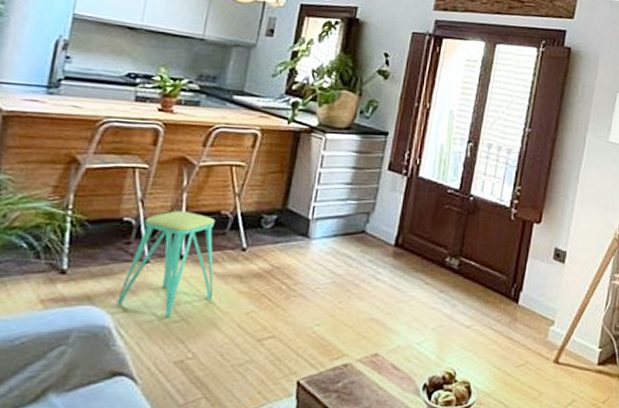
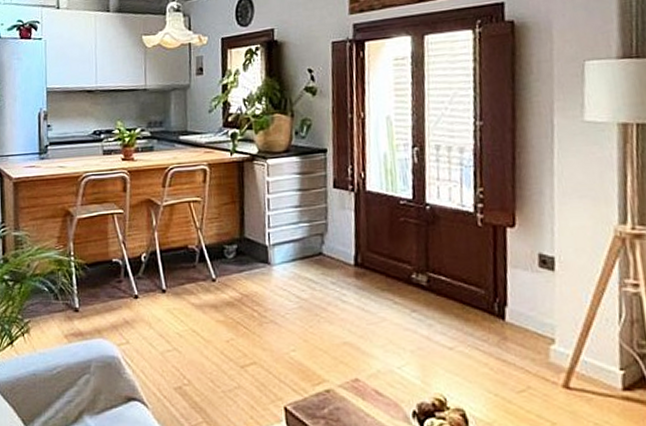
stool: present [117,211,216,318] -> none [120,249,196,348]

